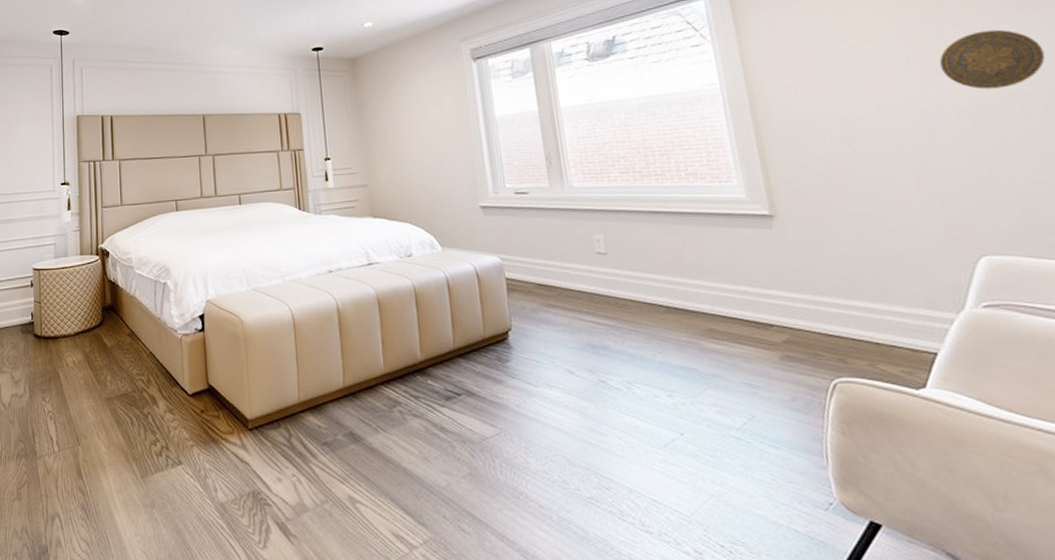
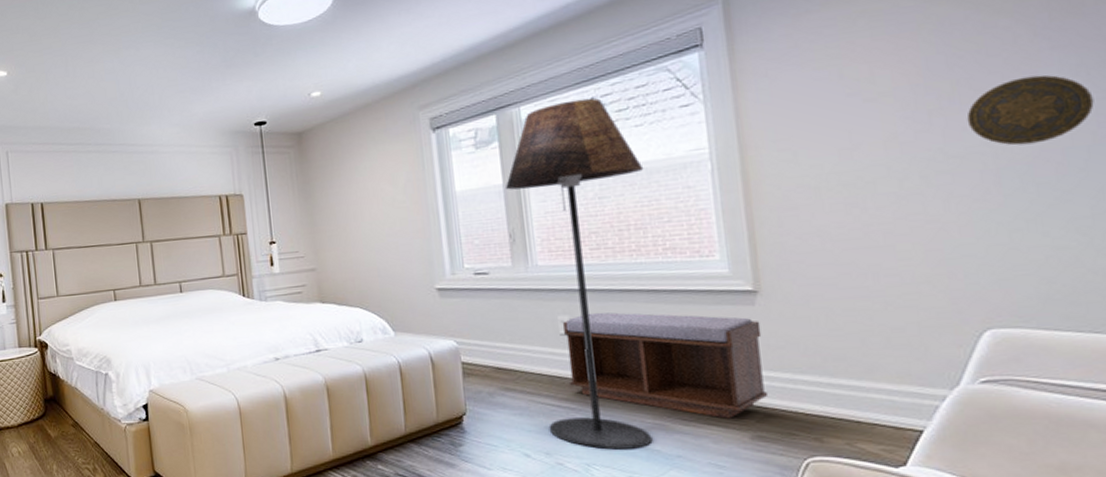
floor lamp: none [541,36,689,368] -> present [506,98,653,450]
bench: none [599,232,793,338] -> present [563,312,769,419]

